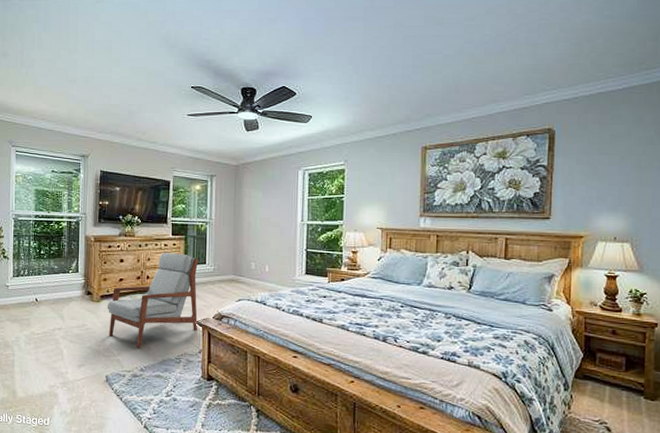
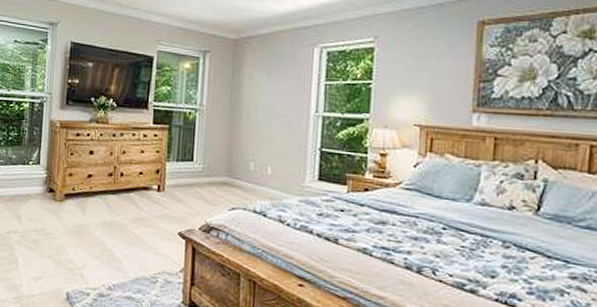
armchair: present [107,253,199,349] -> none [71,145,185,262]

